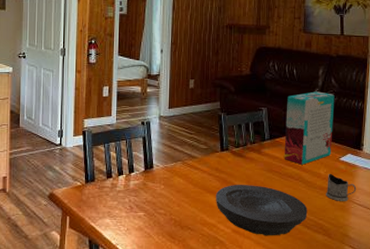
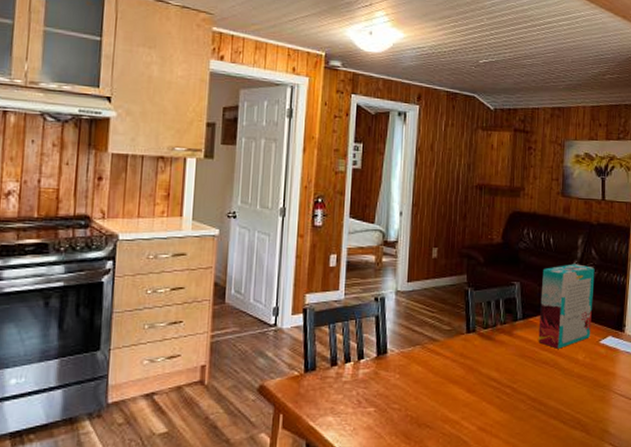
plate: present [216,185,308,236] -> none [460,373,564,434]
tea glass holder: present [326,174,357,201] -> none [584,359,618,391]

